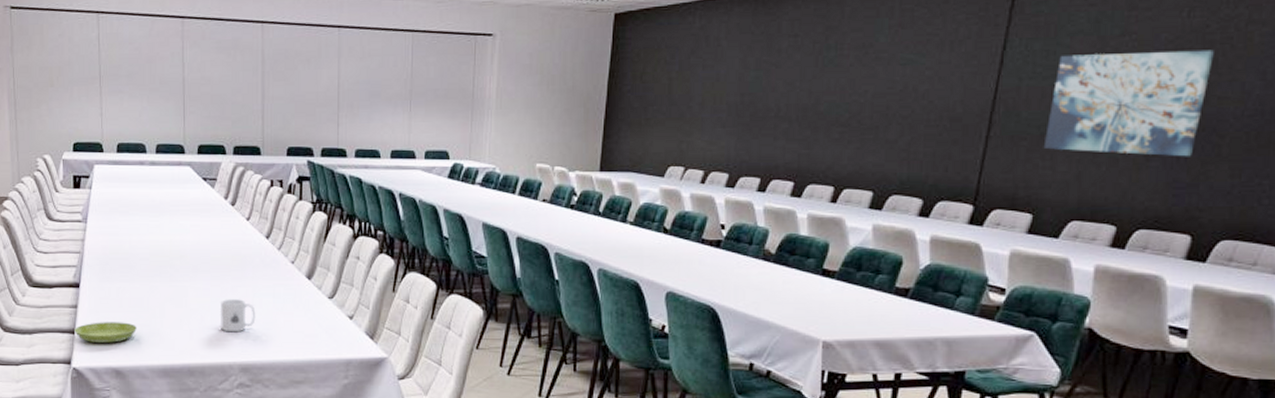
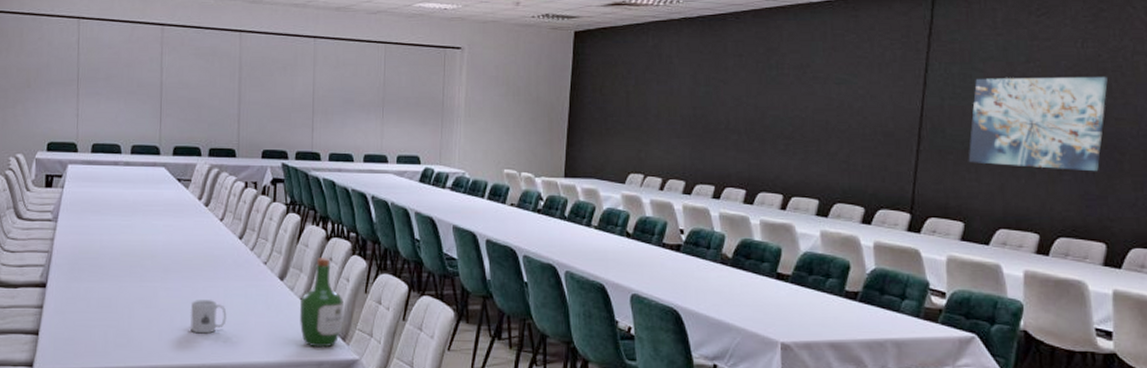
saucer: present [75,322,137,343] -> none [38,322,104,344]
wine bottle: none [328,255,373,346] -> present [300,256,345,348]

